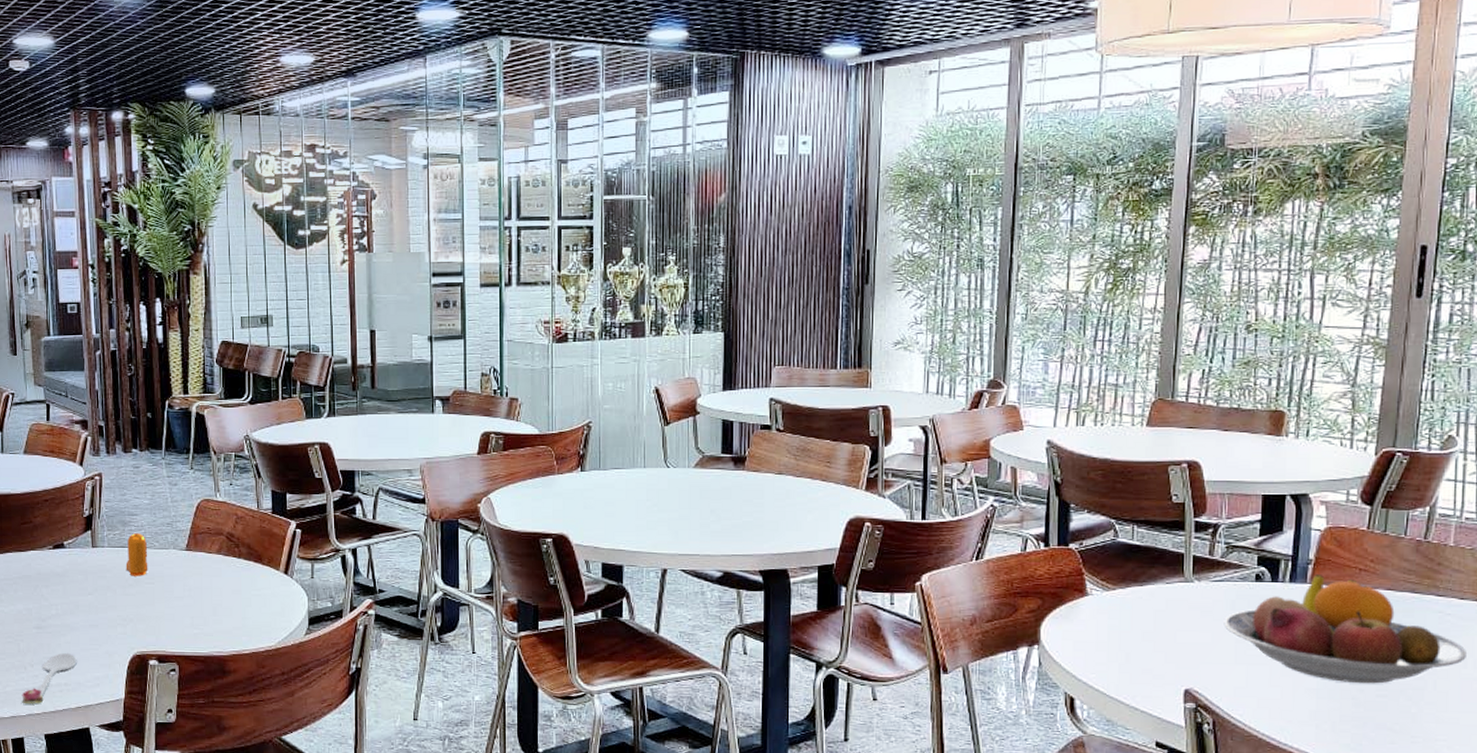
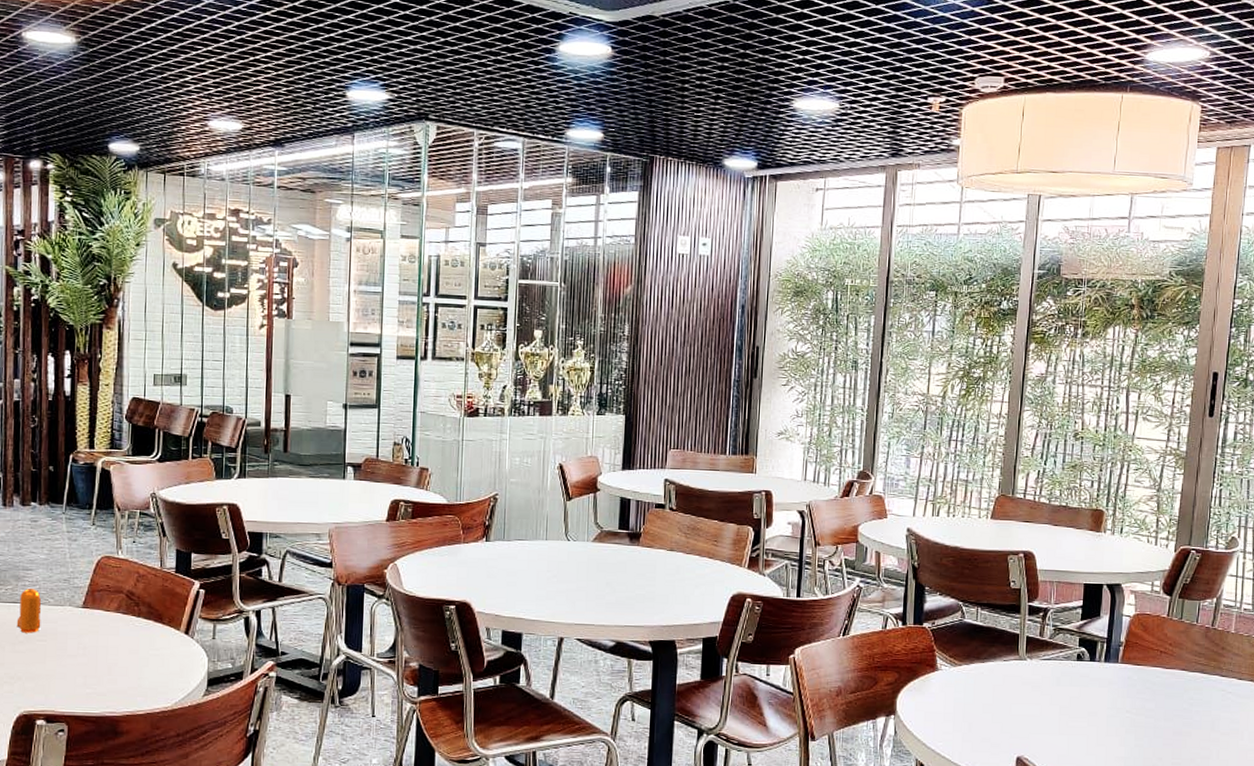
fruit bowl: present [1223,573,1466,684] -> none [1050,654,1243,753]

